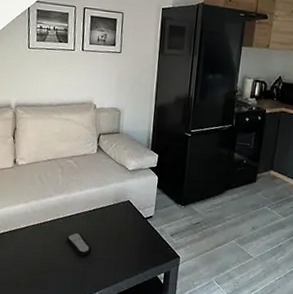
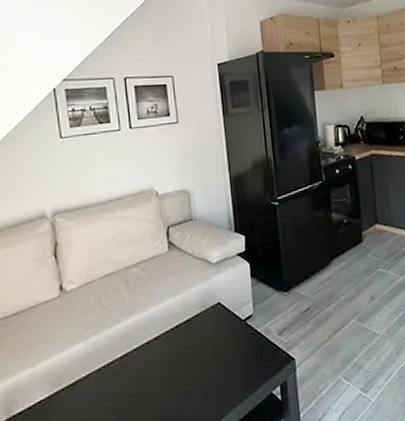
remote control: present [66,232,91,256] -> none [146,362,182,395]

